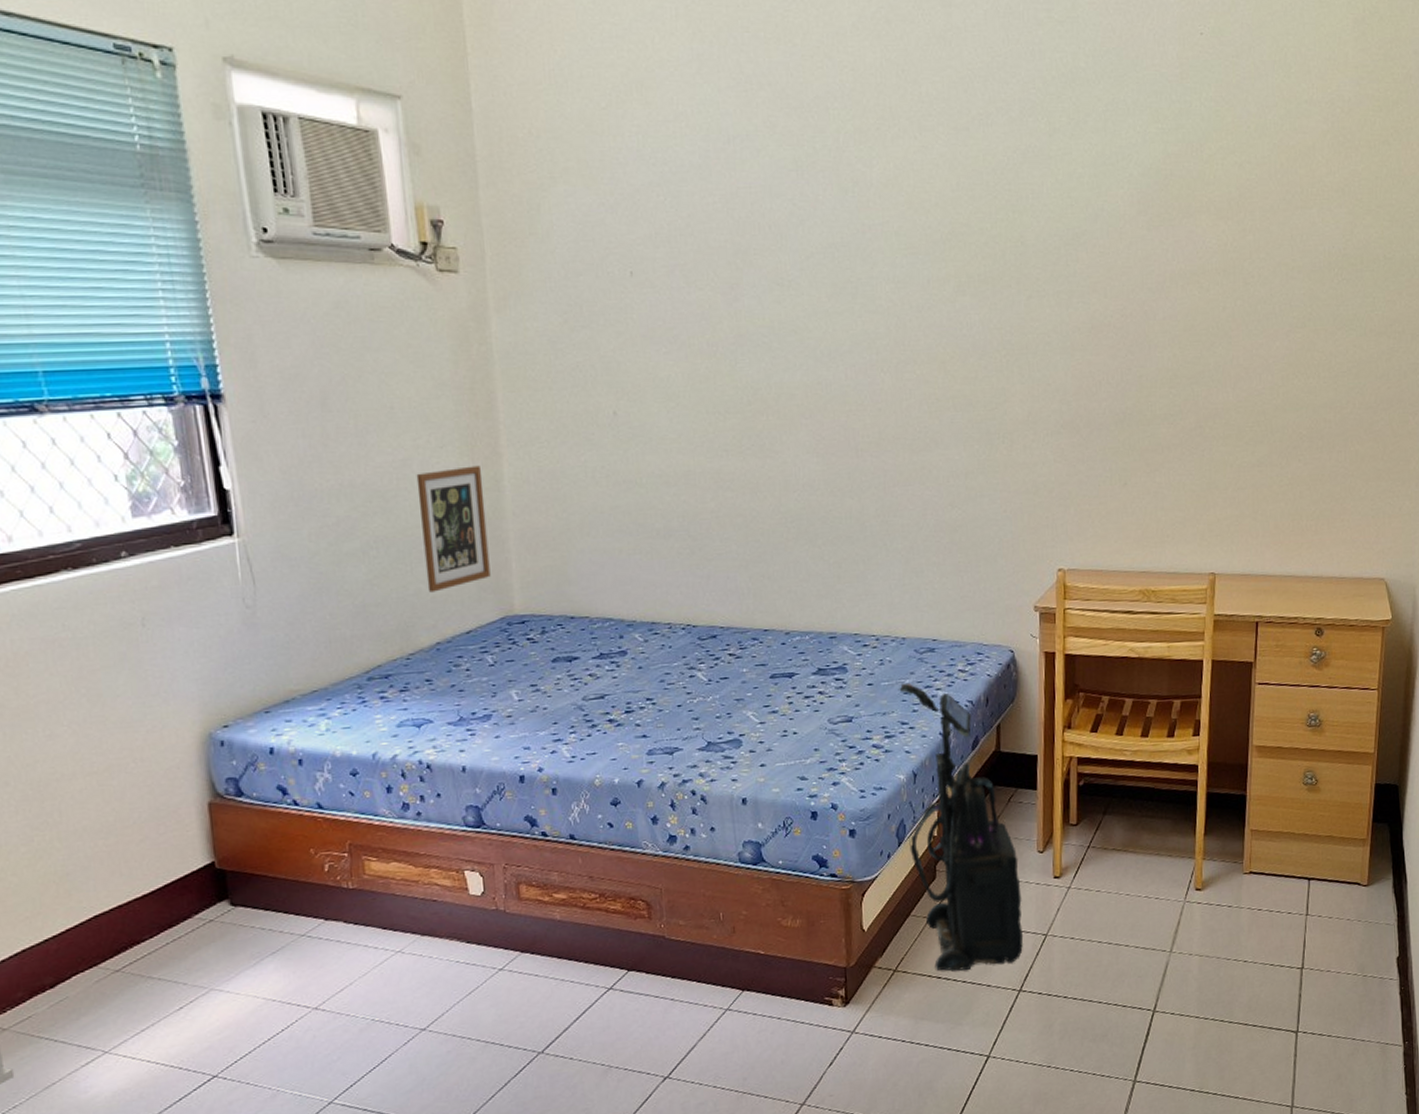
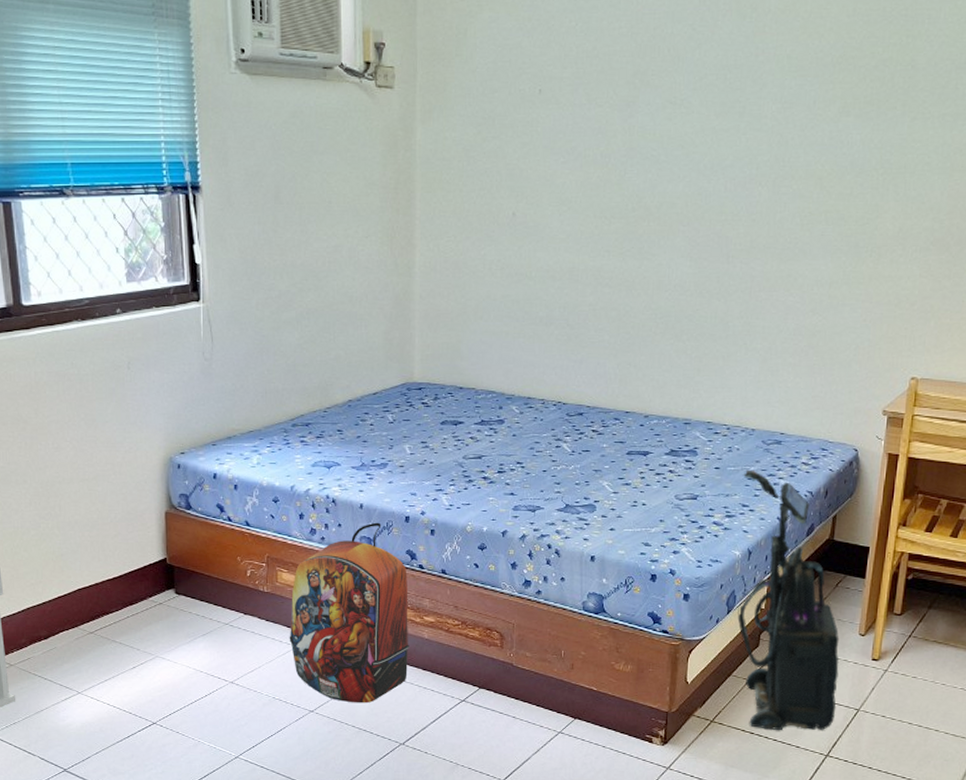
backpack: none [385,786,540,1012] -> present [289,522,409,704]
picture frame: present [416,465,491,593] -> none [344,254,398,358]

